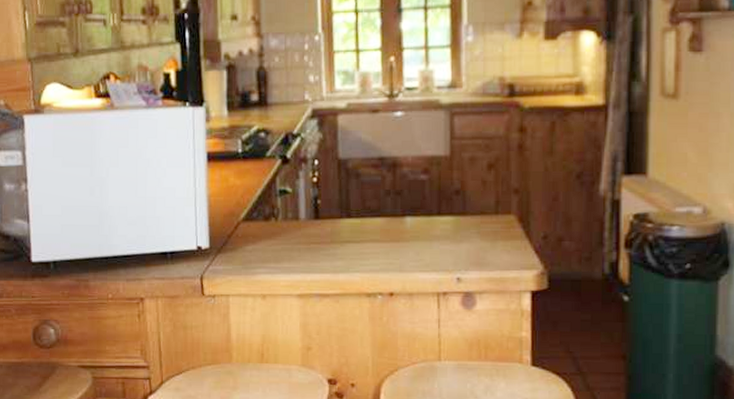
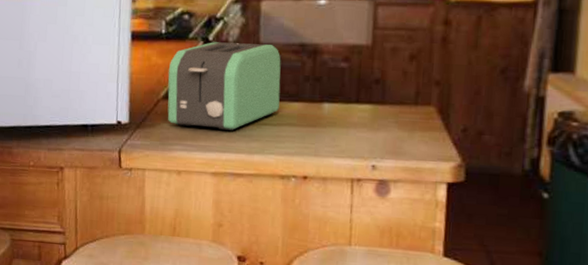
toaster: none [247,159,362,250] -> present [167,42,281,131]

